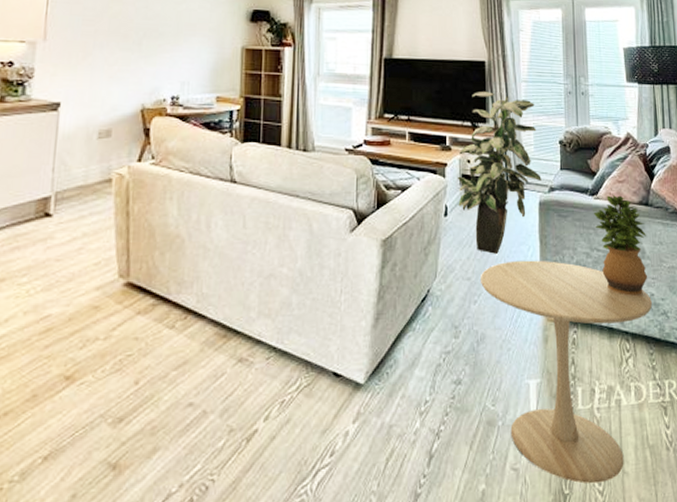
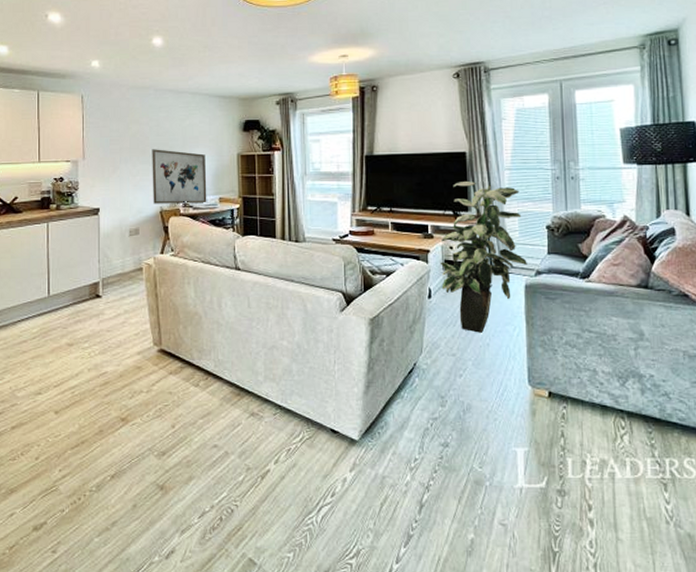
wall art: none [133,34,203,102] -> present [152,149,207,204]
side table: present [481,260,652,484] -> none [466,339,651,546]
potted plant: present [593,194,648,296] -> none [584,277,647,376]

